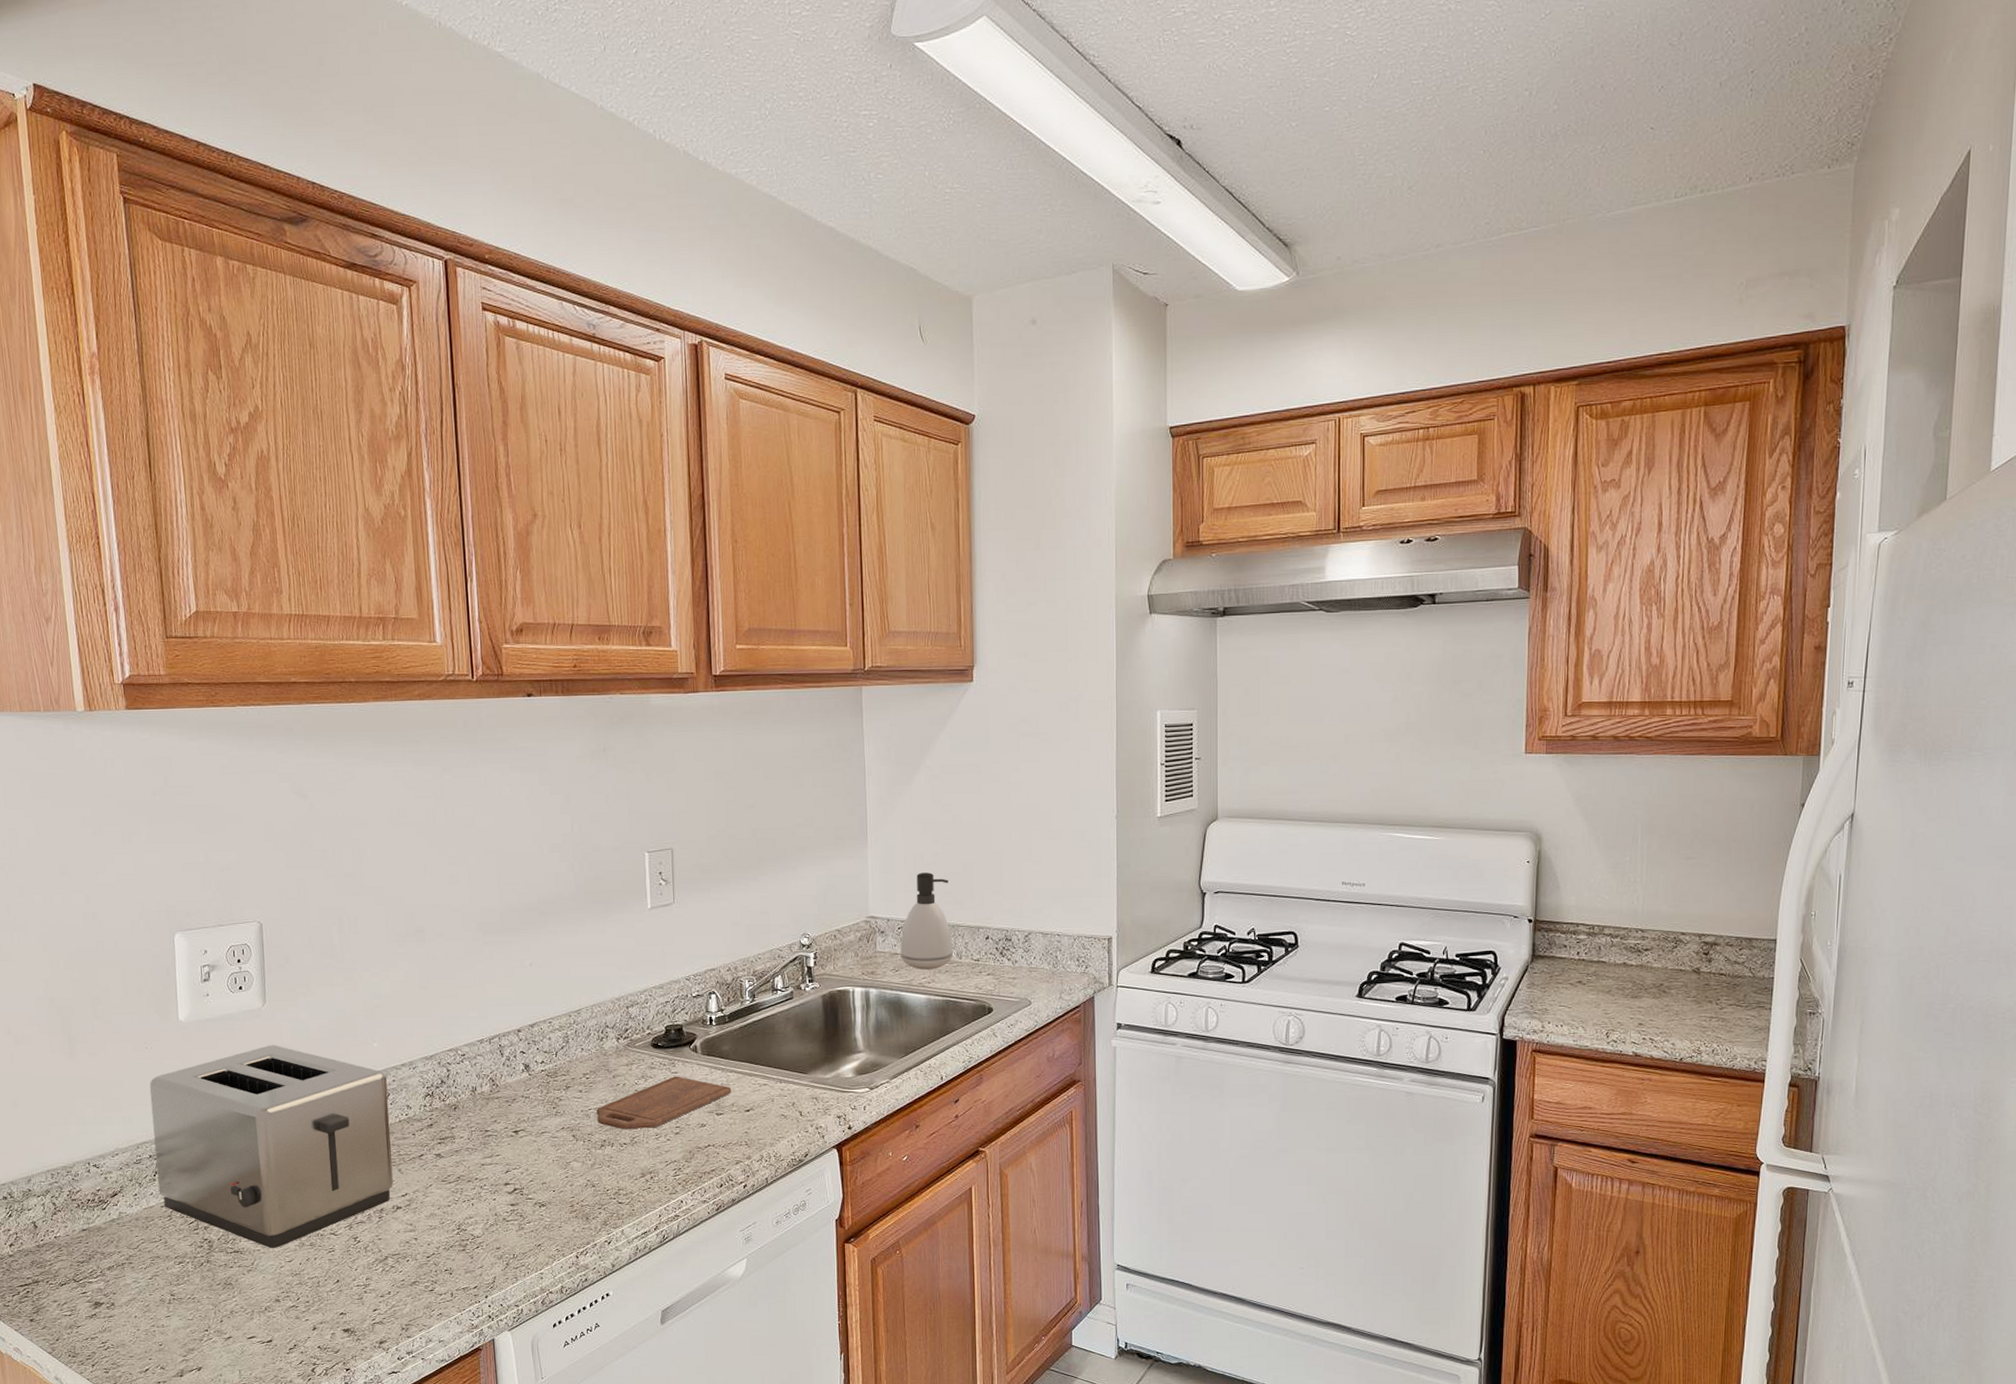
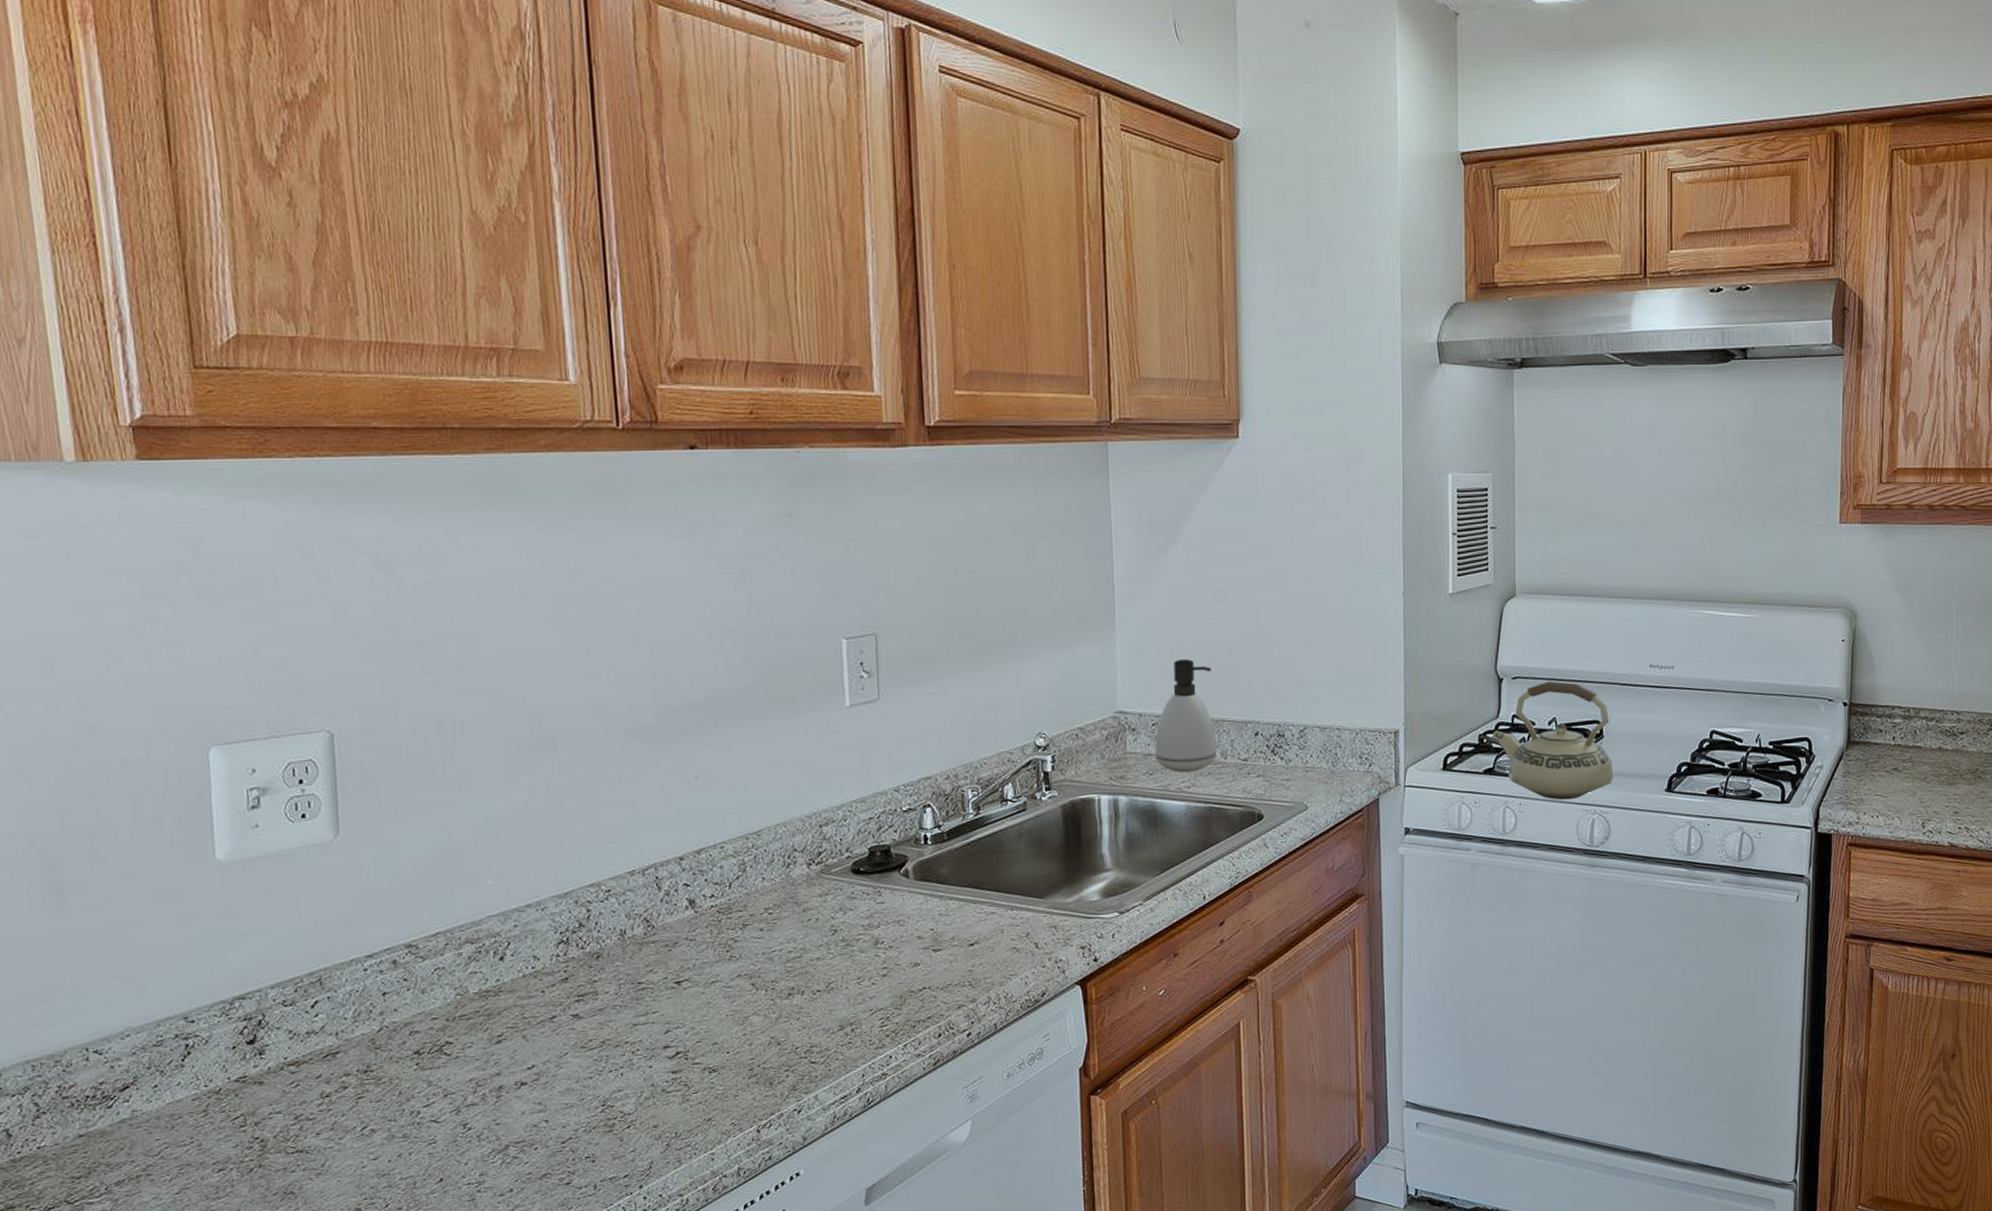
toaster: present [149,1045,393,1248] -> none [174,887,516,1144]
cutting board: present [597,1076,732,1130] -> none [782,906,952,974]
teakettle: none [1195,895,1308,1003] -> present [1491,680,1614,800]

